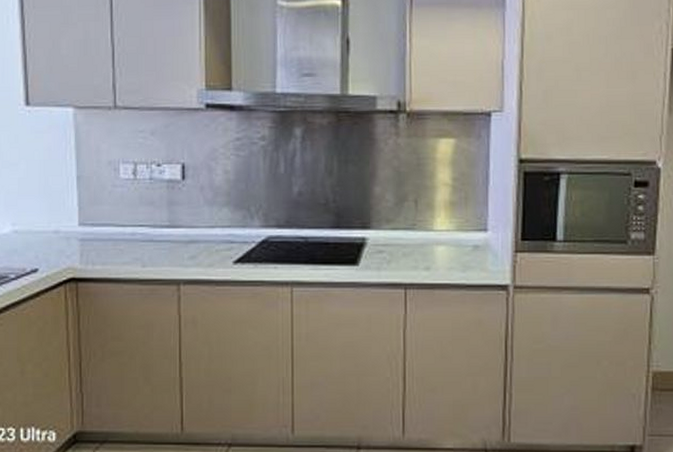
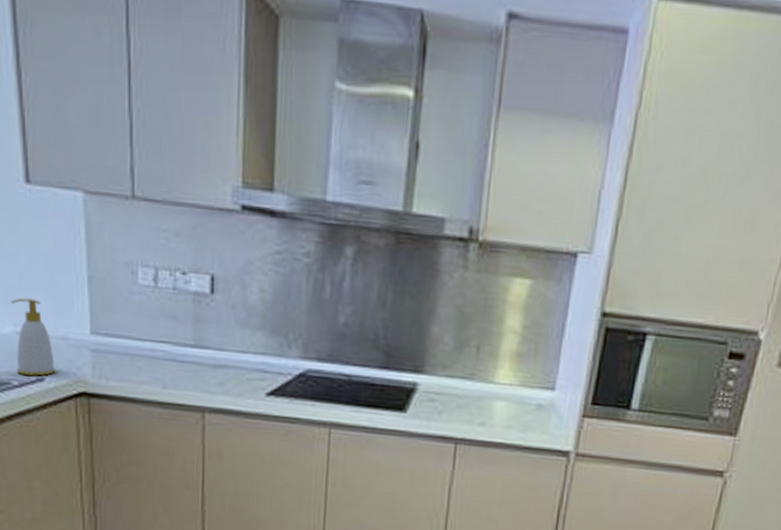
soap bottle: none [10,201,48,269] -> present [11,298,56,377]

